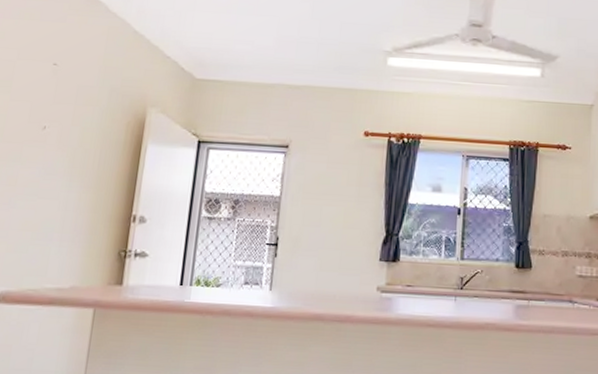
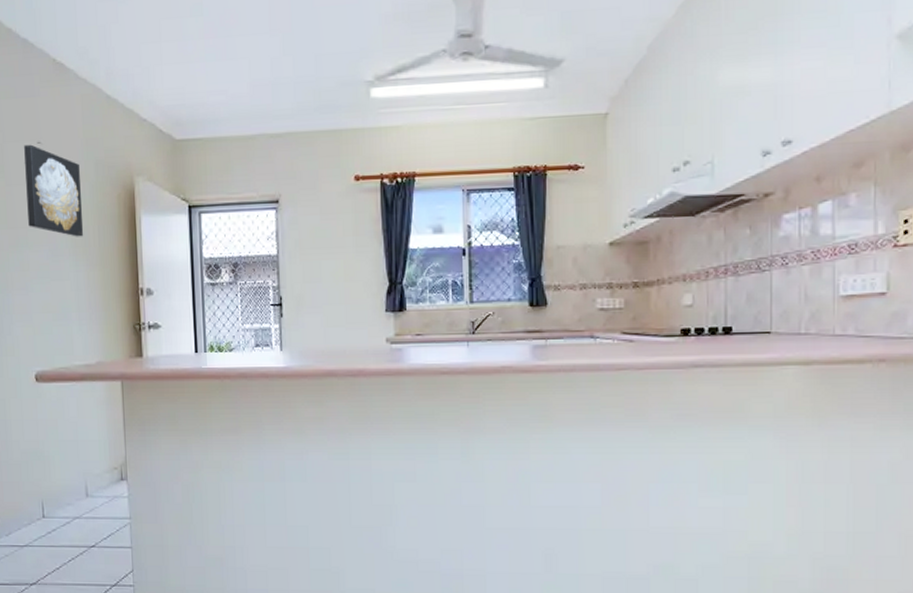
wall art: none [25,64,93,159] -> present [24,144,84,237]

